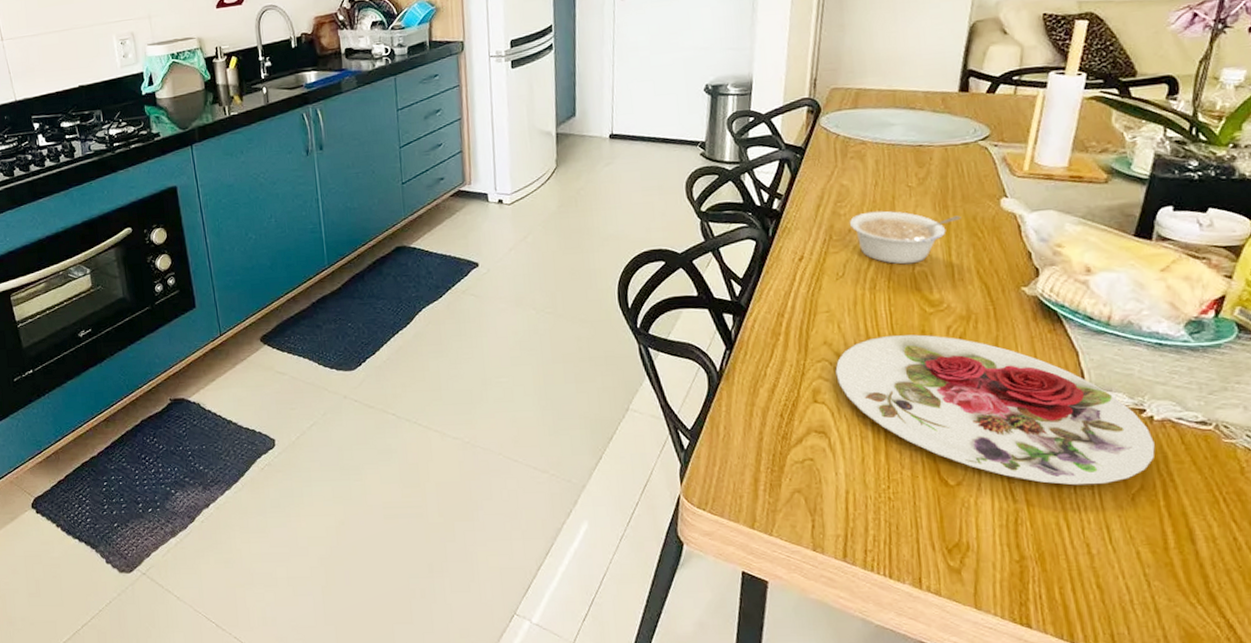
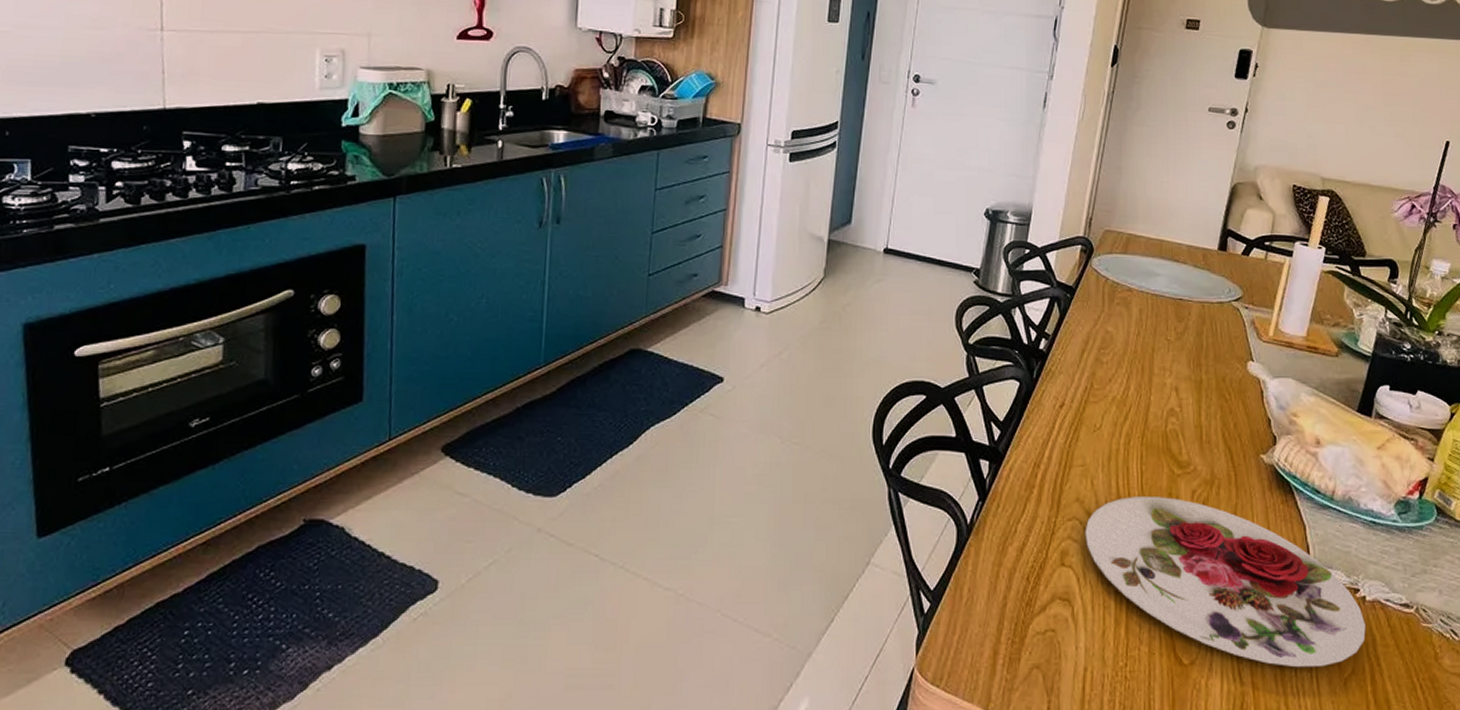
legume: present [849,210,961,265] -> none [1110,362,1212,421]

